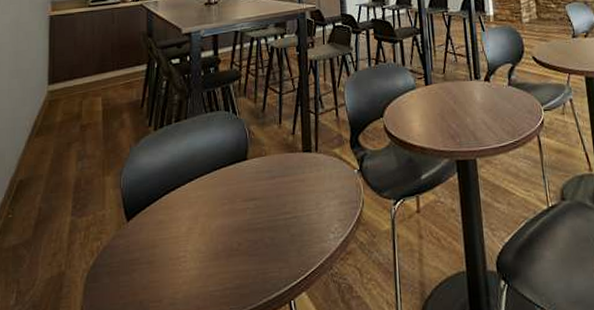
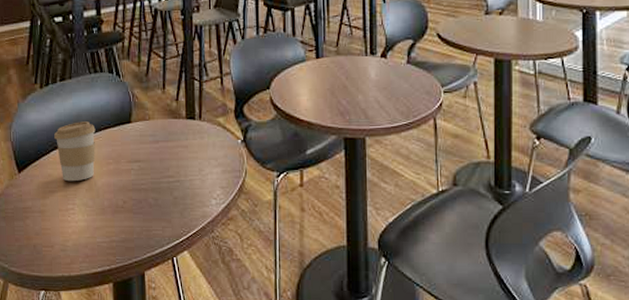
coffee cup: none [167,161,211,227] -> present [54,121,96,182]

